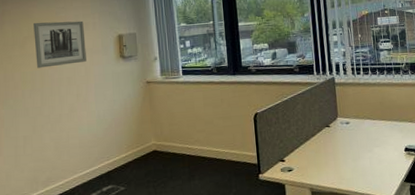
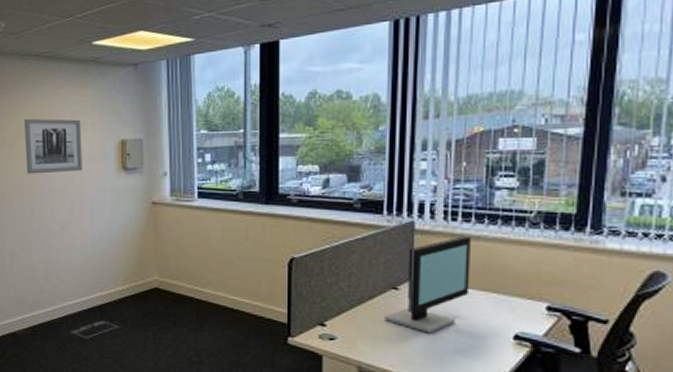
computer monitor: none [323,84,374,156] -> present [384,236,472,334]

